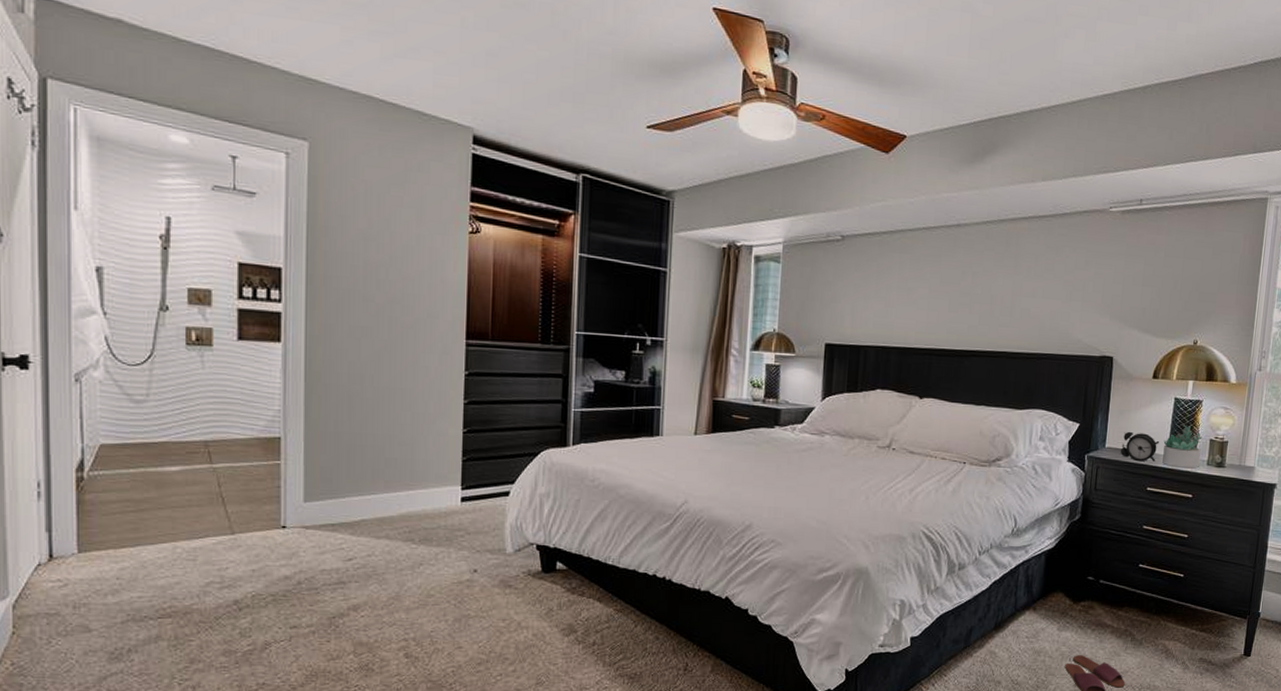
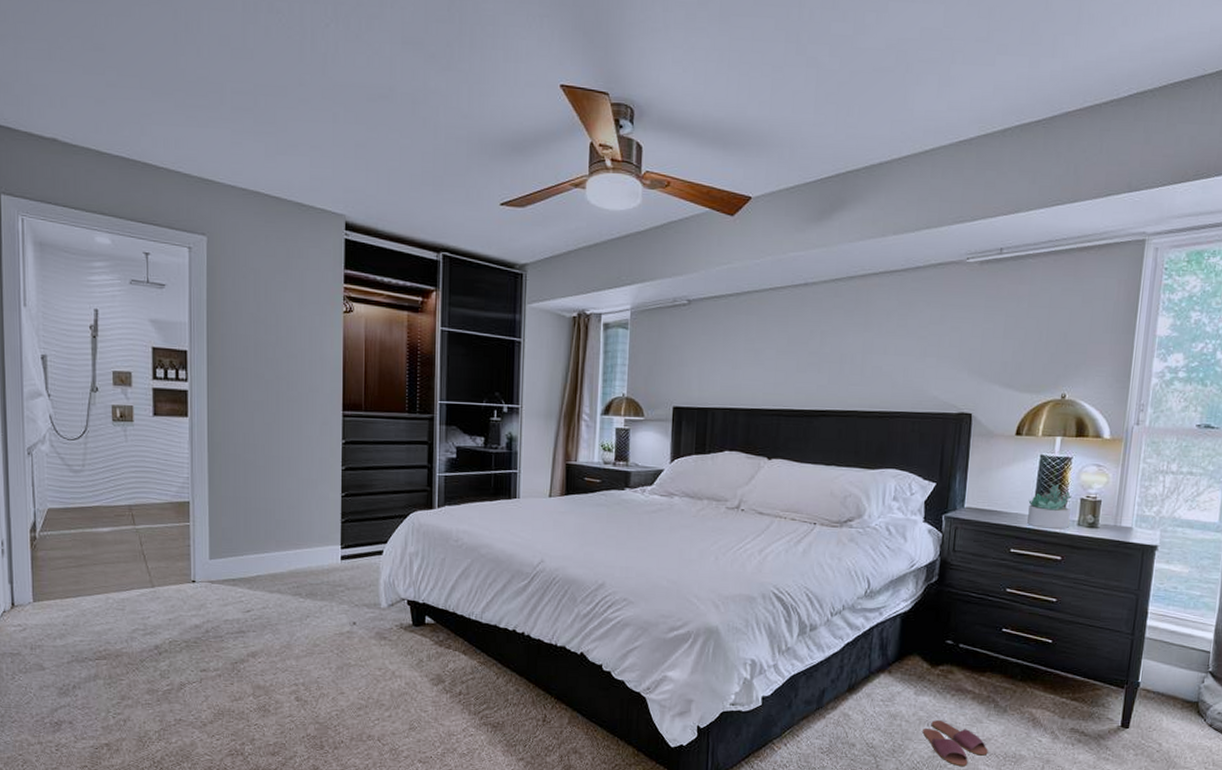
alarm clock: present [1119,431,1160,462] -> none [980,490,1024,523]

